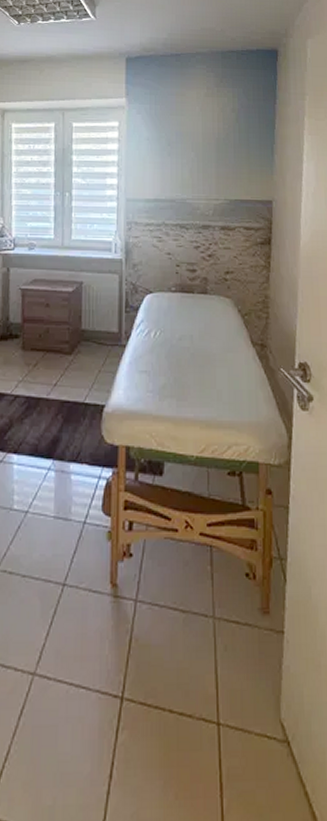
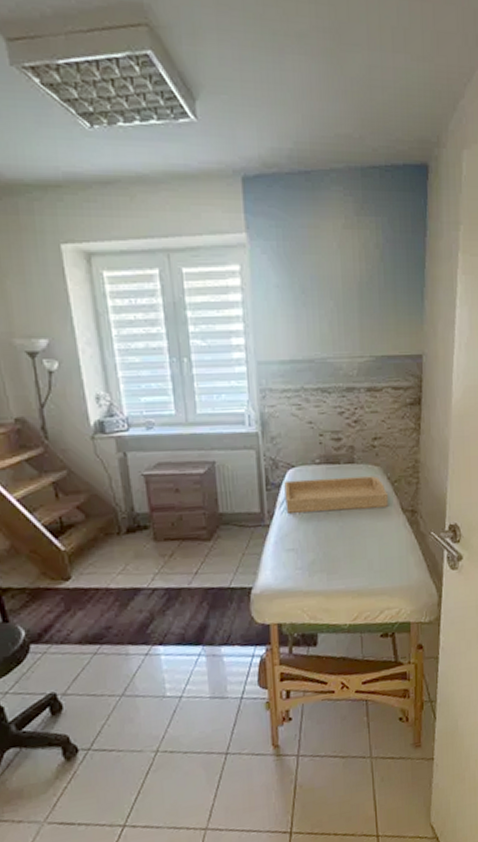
serving tray: none [142,305,238,338] -> present [284,476,388,513]

